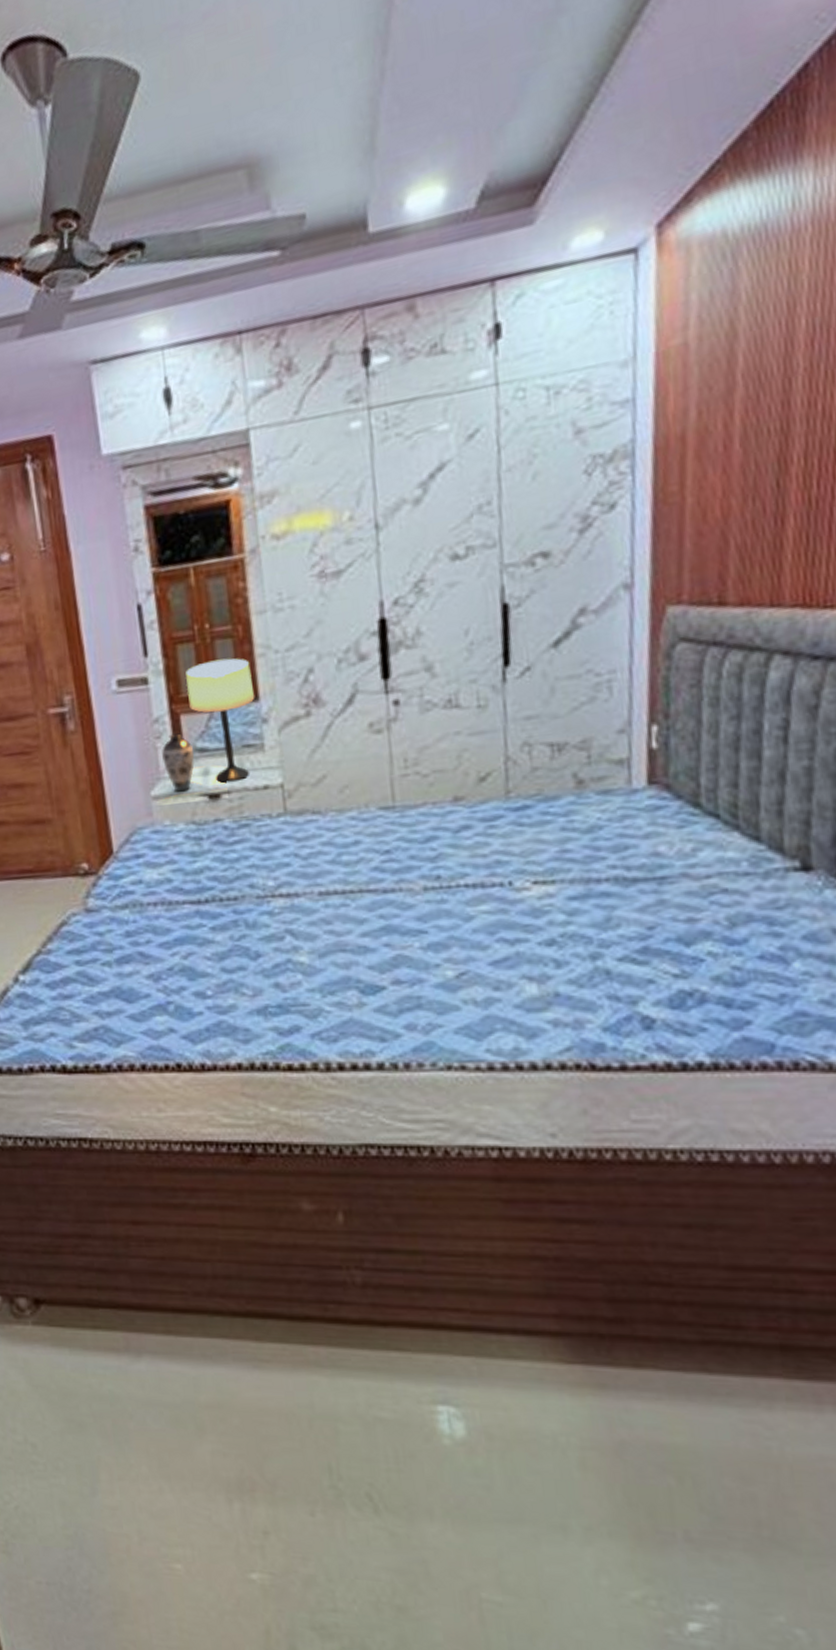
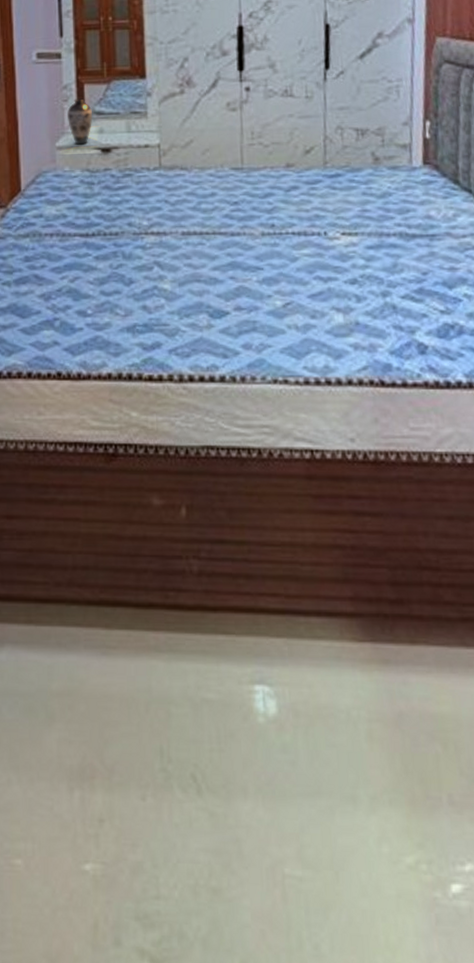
table lamp: present [185,658,255,784] -> none [91,44,143,141]

